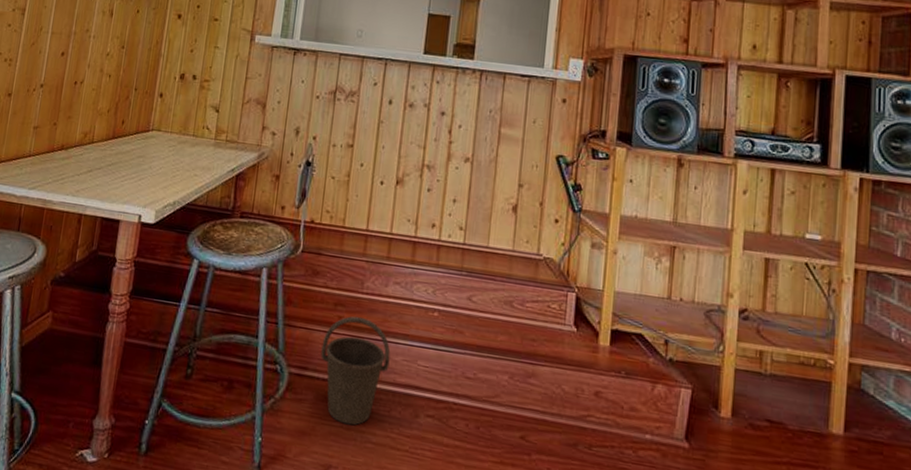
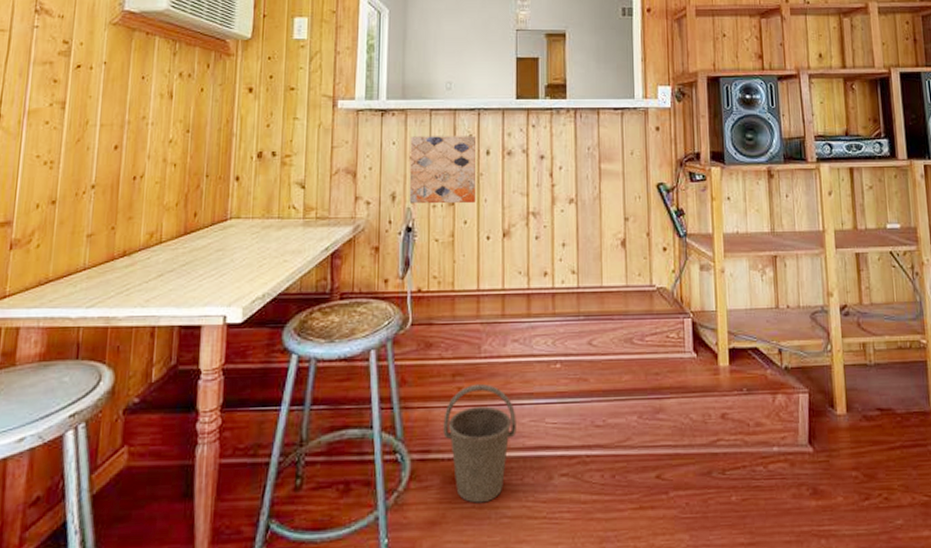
wall art: none [311,77,381,149] -> present [409,136,477,204]

